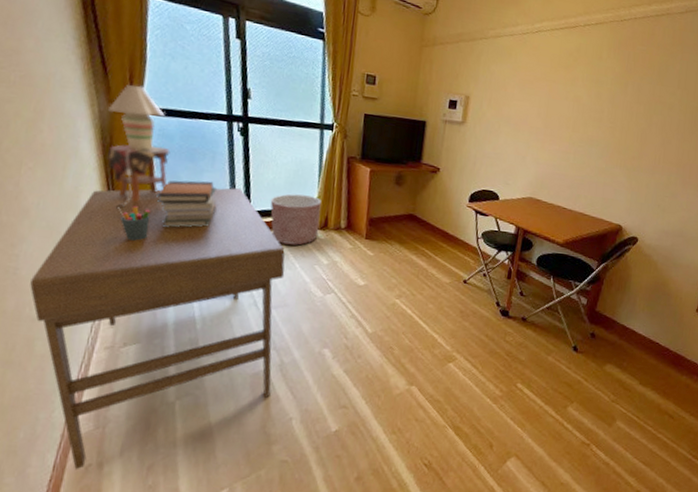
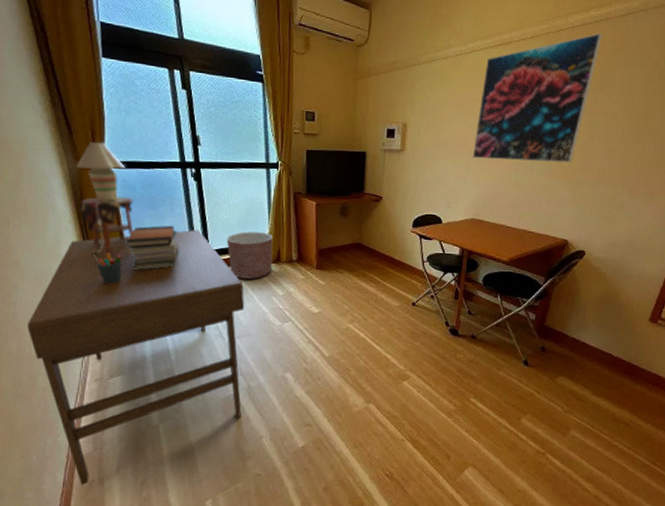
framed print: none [533,27,663,149] -> present [473,33,602,163]

